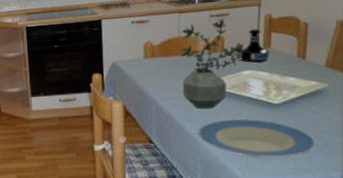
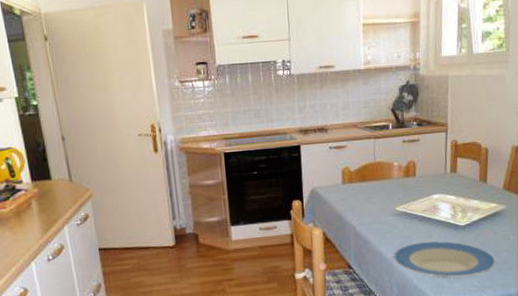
potted plant: present [179,19,244,109] -> none [375,144,433,233]
tequila bottle: present [240,29,270,63] -> none [430,154,456,187]

